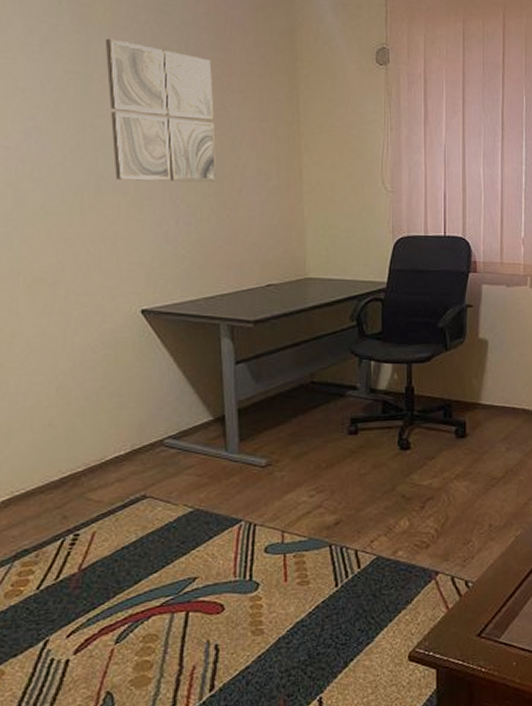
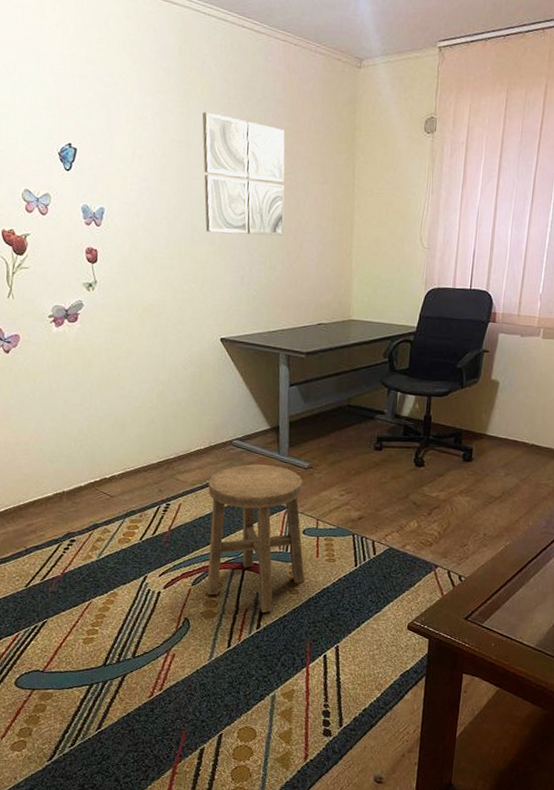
stool: none [133,467,271,667] -> present [207,464,305,613]

